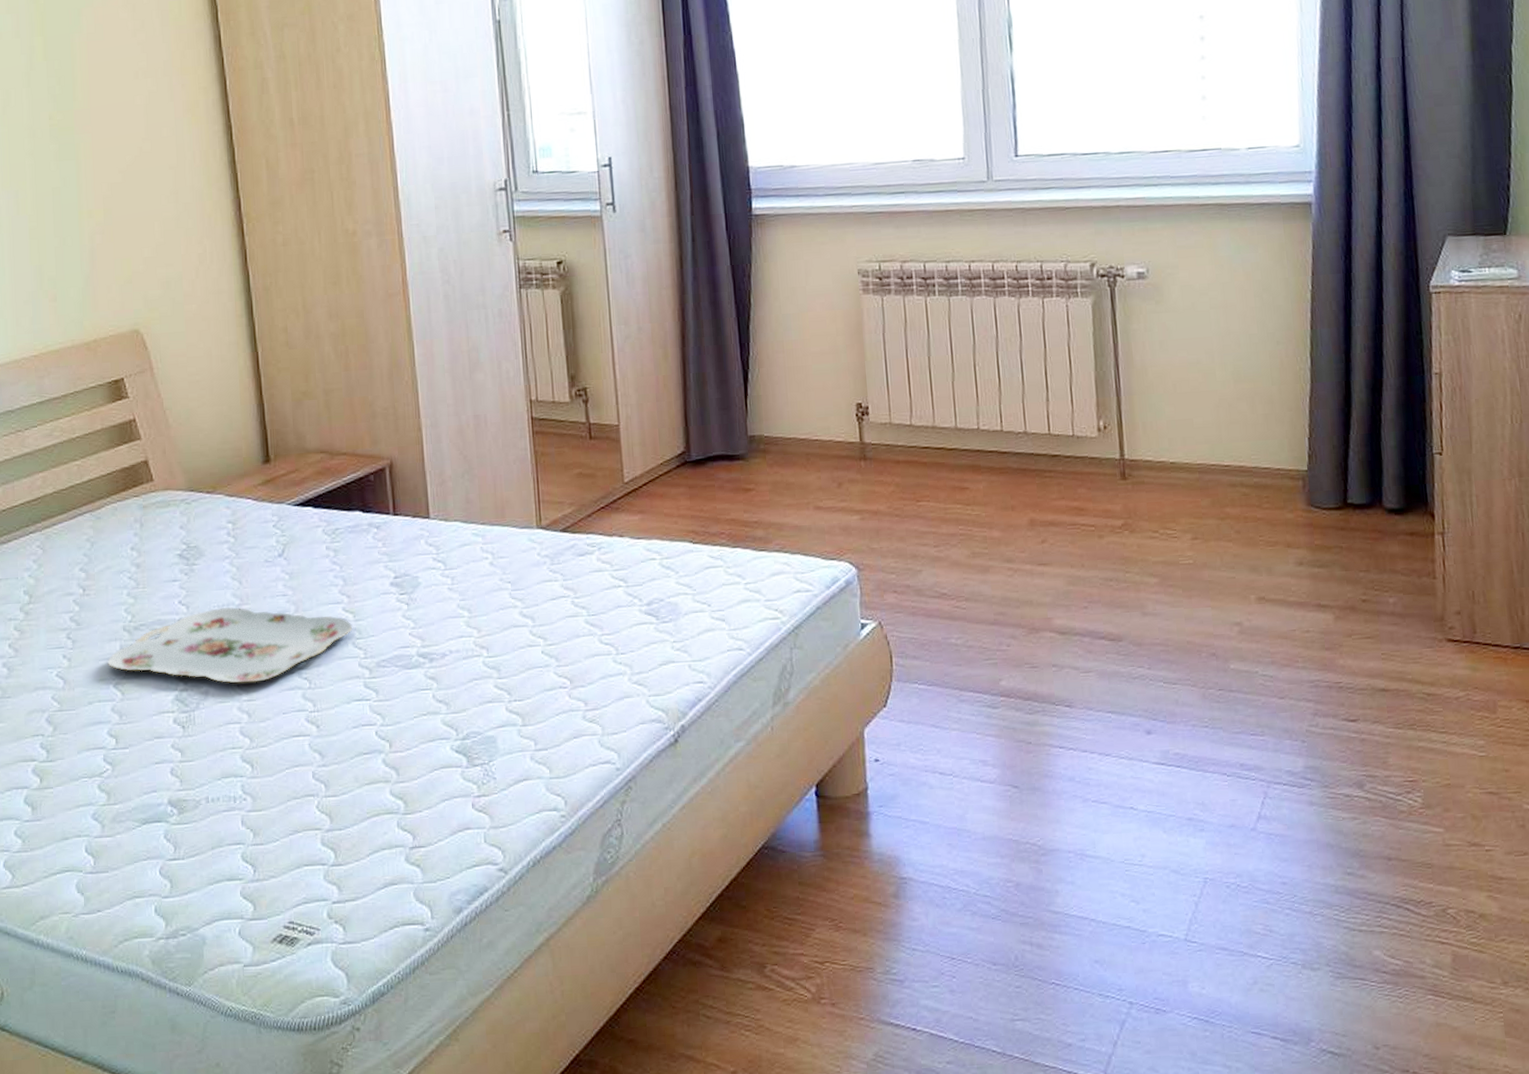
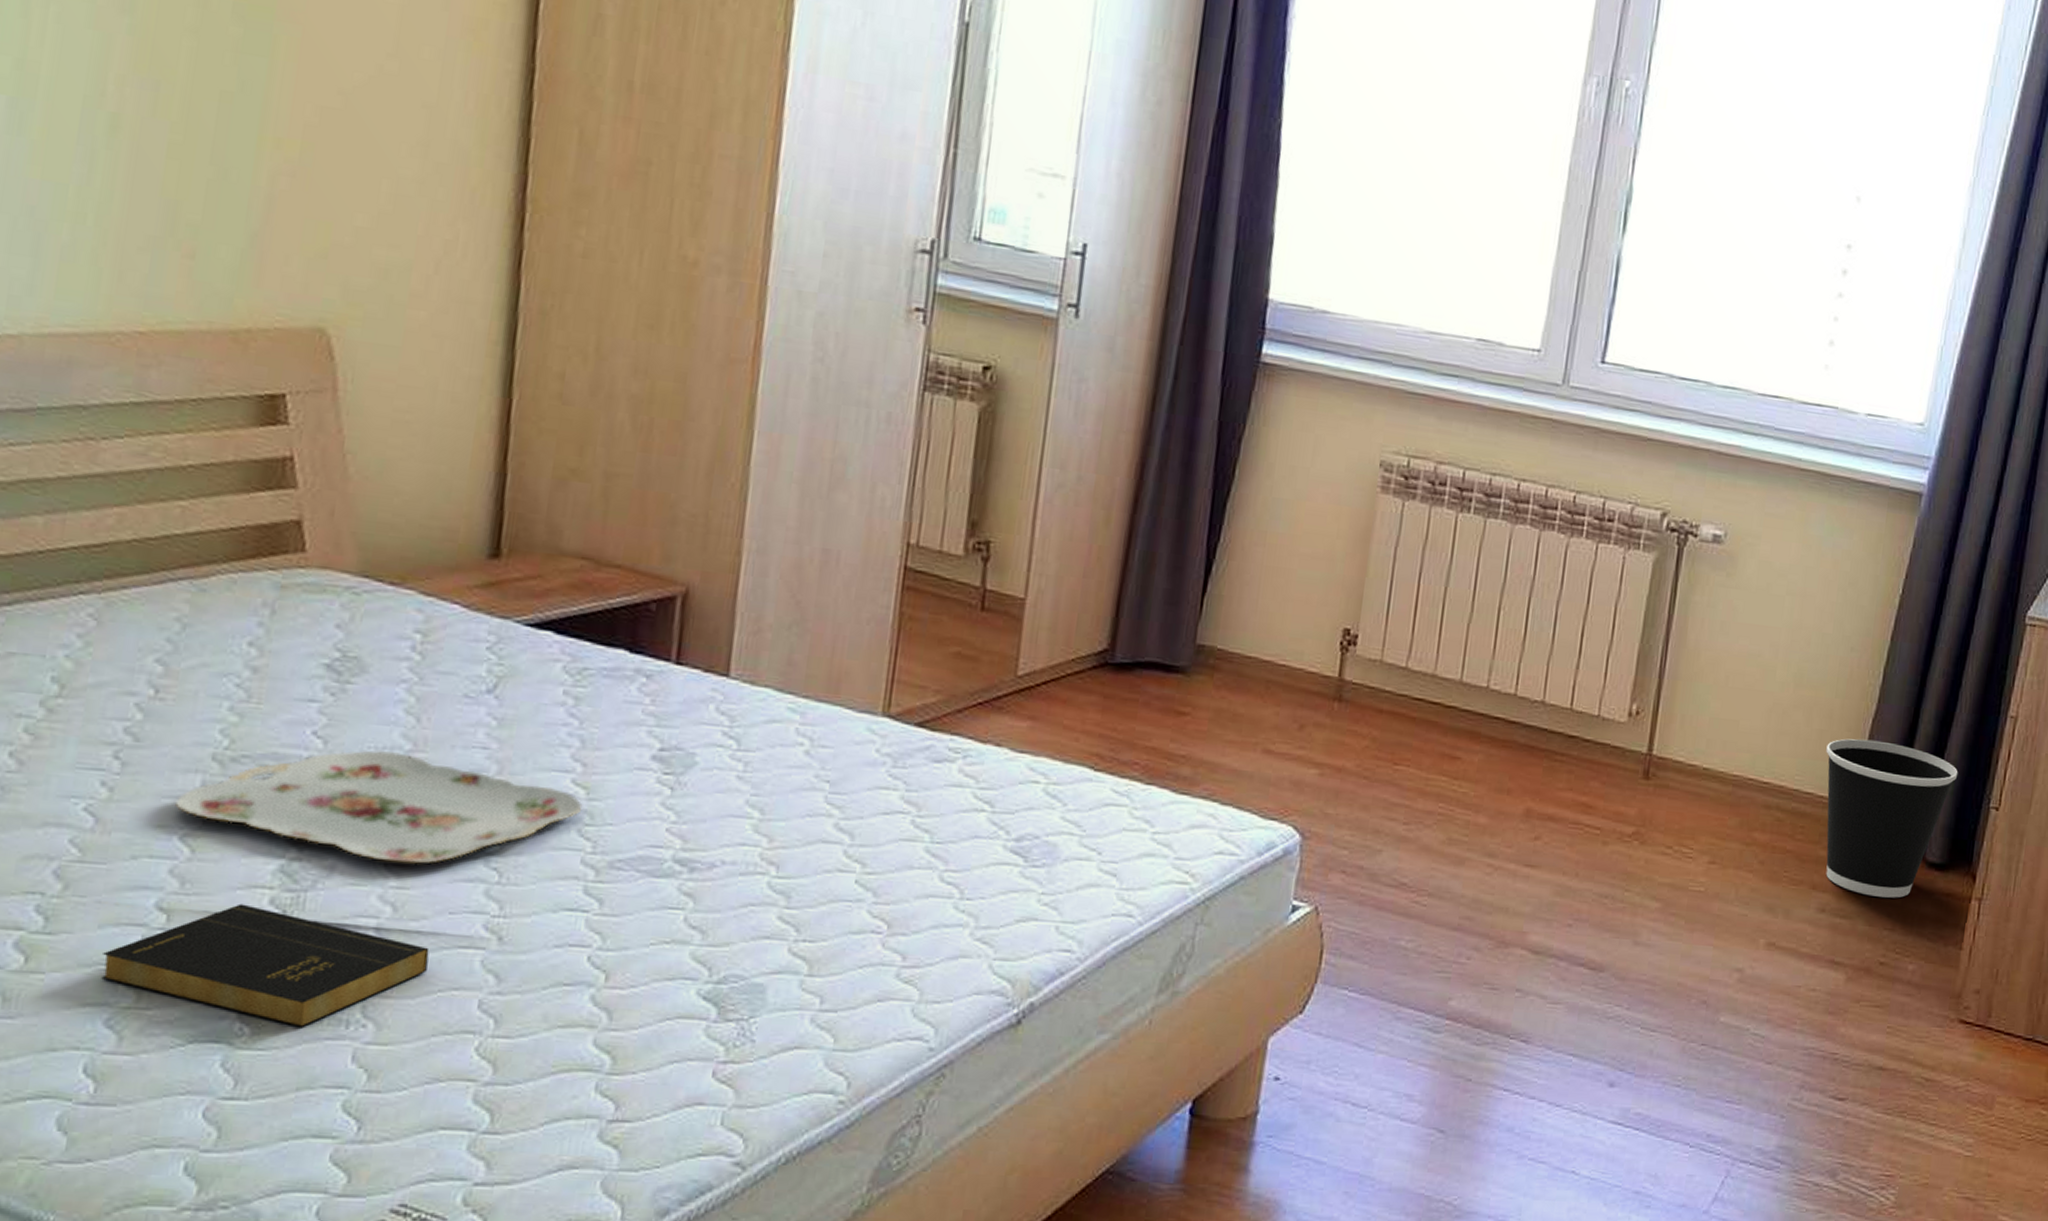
book: none [83,725,276,805] -> present [101,903,430,1027]
wastebasket: none [1273,414,1398,546] -> present [1826,738,1958,898]

